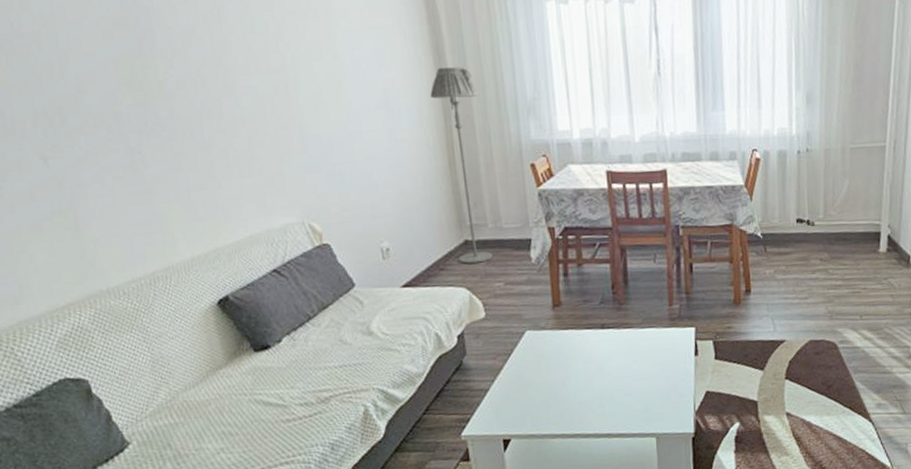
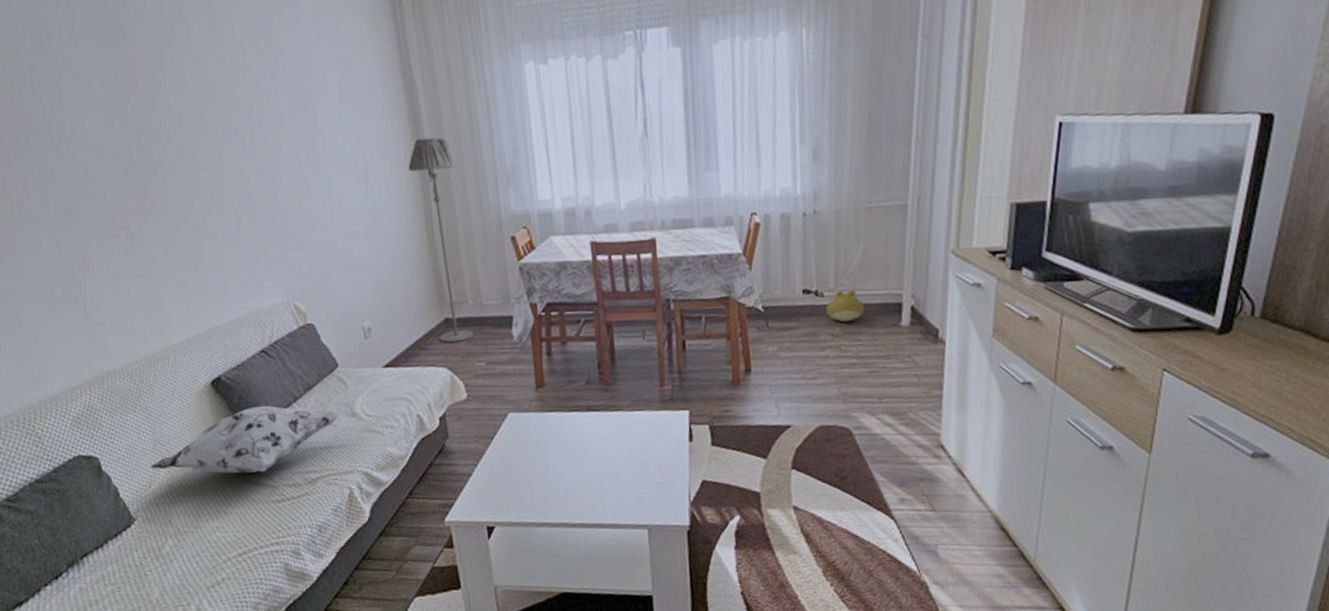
decorative pillow: none [147,325,357,394] -> present [150,405,341,474]
plush toy: none [816,218,849,249] -> present [826,288,865,322]

